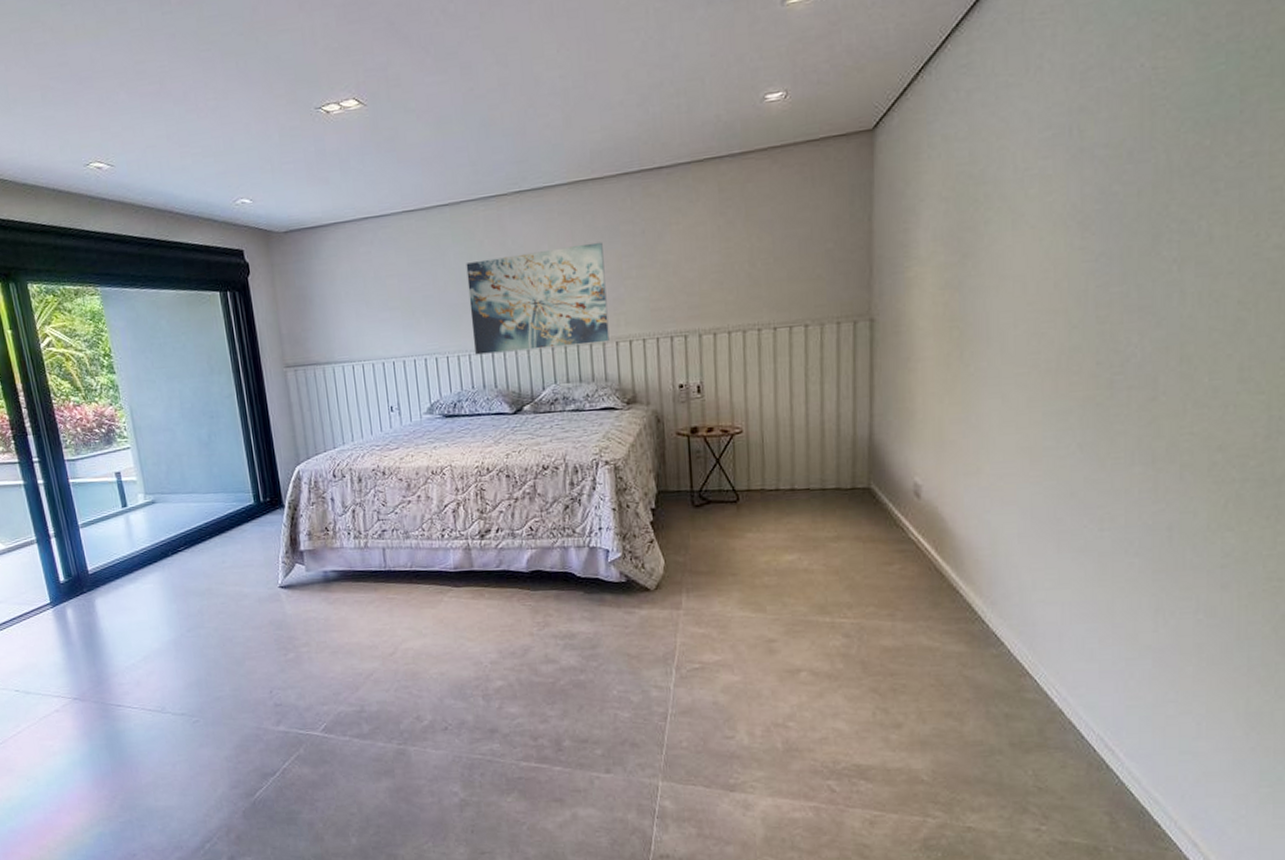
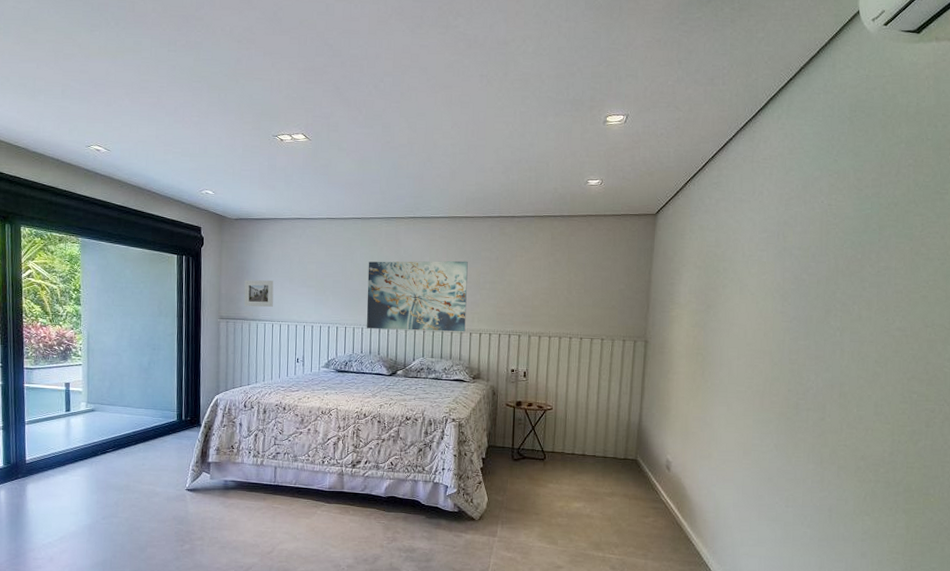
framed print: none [309,308,350,348] -> present [244,280,274,307]

